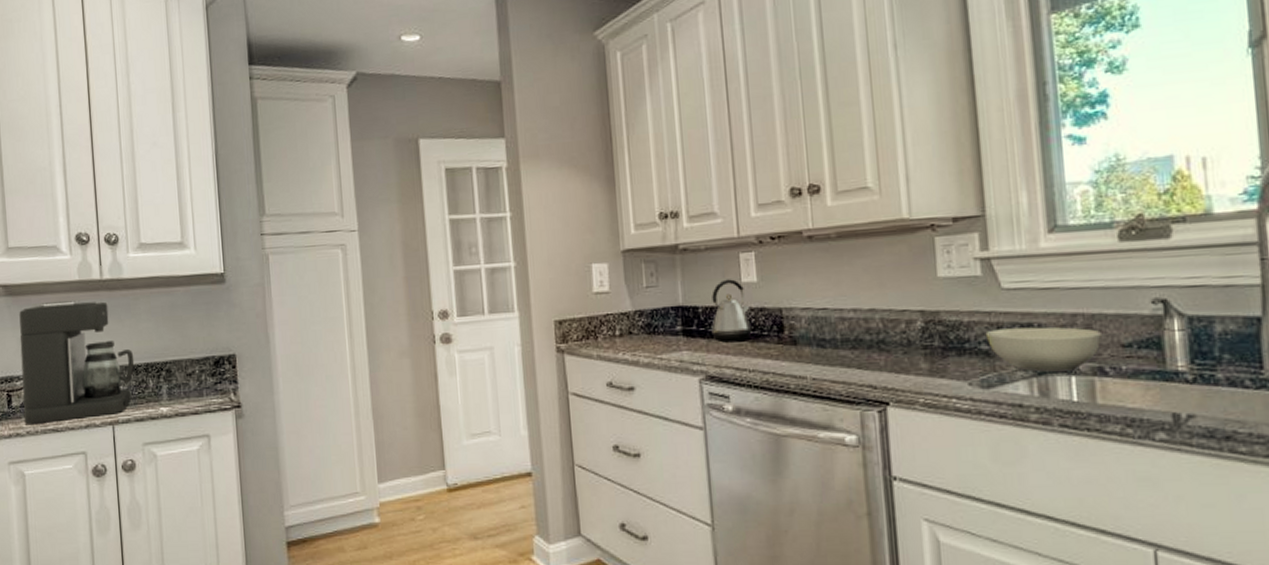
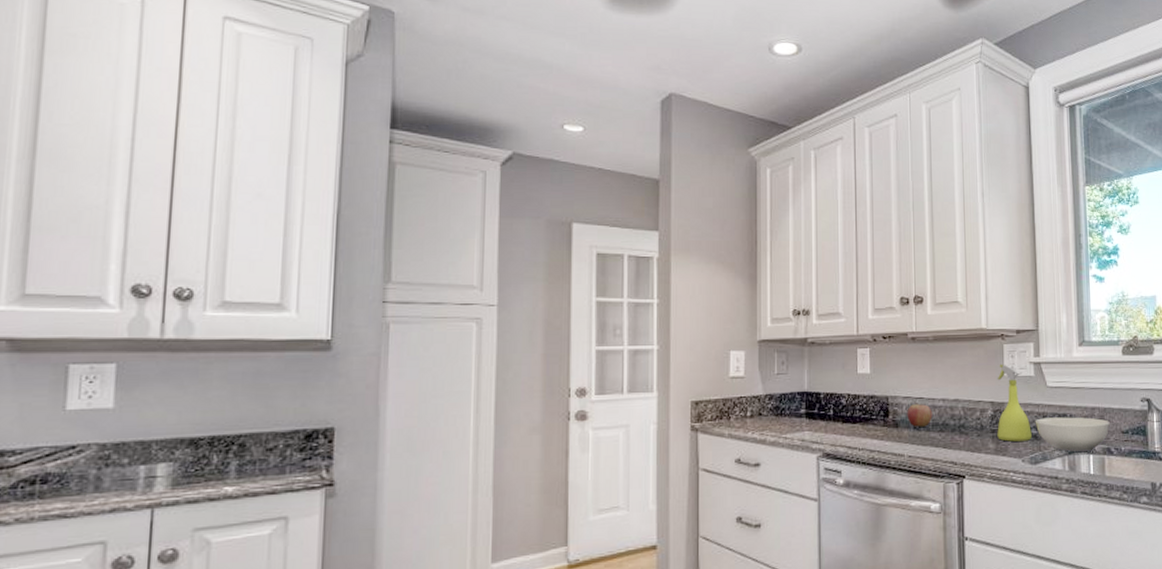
coffee maker: present [19,302,134,425] -> none [13,364,196,511]
kettle: present [711,279,752,342] -> none [830,370,863,424]
fruit: none [807,313,841,344] -> present [907,402,933,427]
spray bottle: none [927,262,982,360] -> present [997,364,1032,442]

